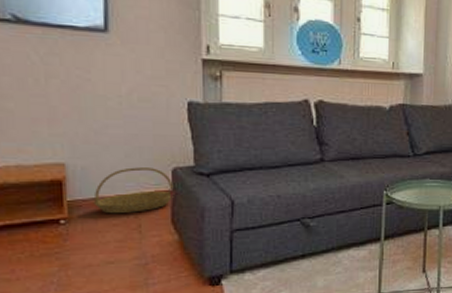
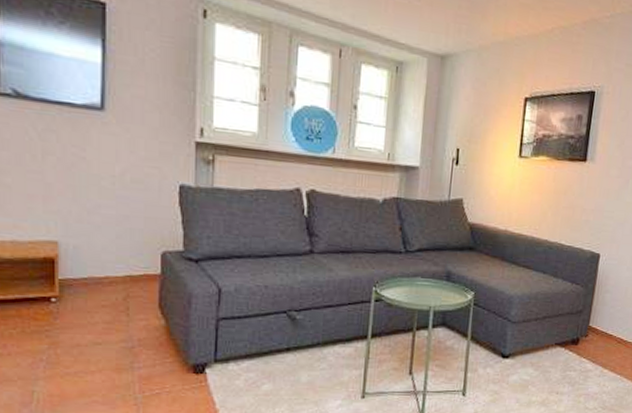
basket: present [93,167,174,214] -> none [84,249,162,296]

